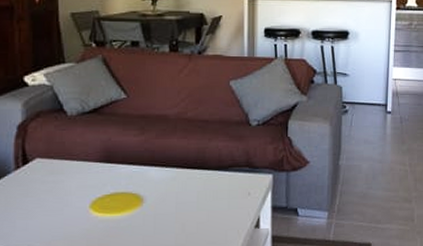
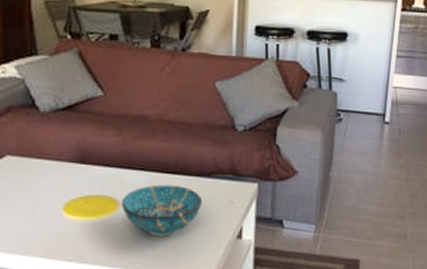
decorative bowl: none [144,179,222,230] -> present [121,185,203,236]

